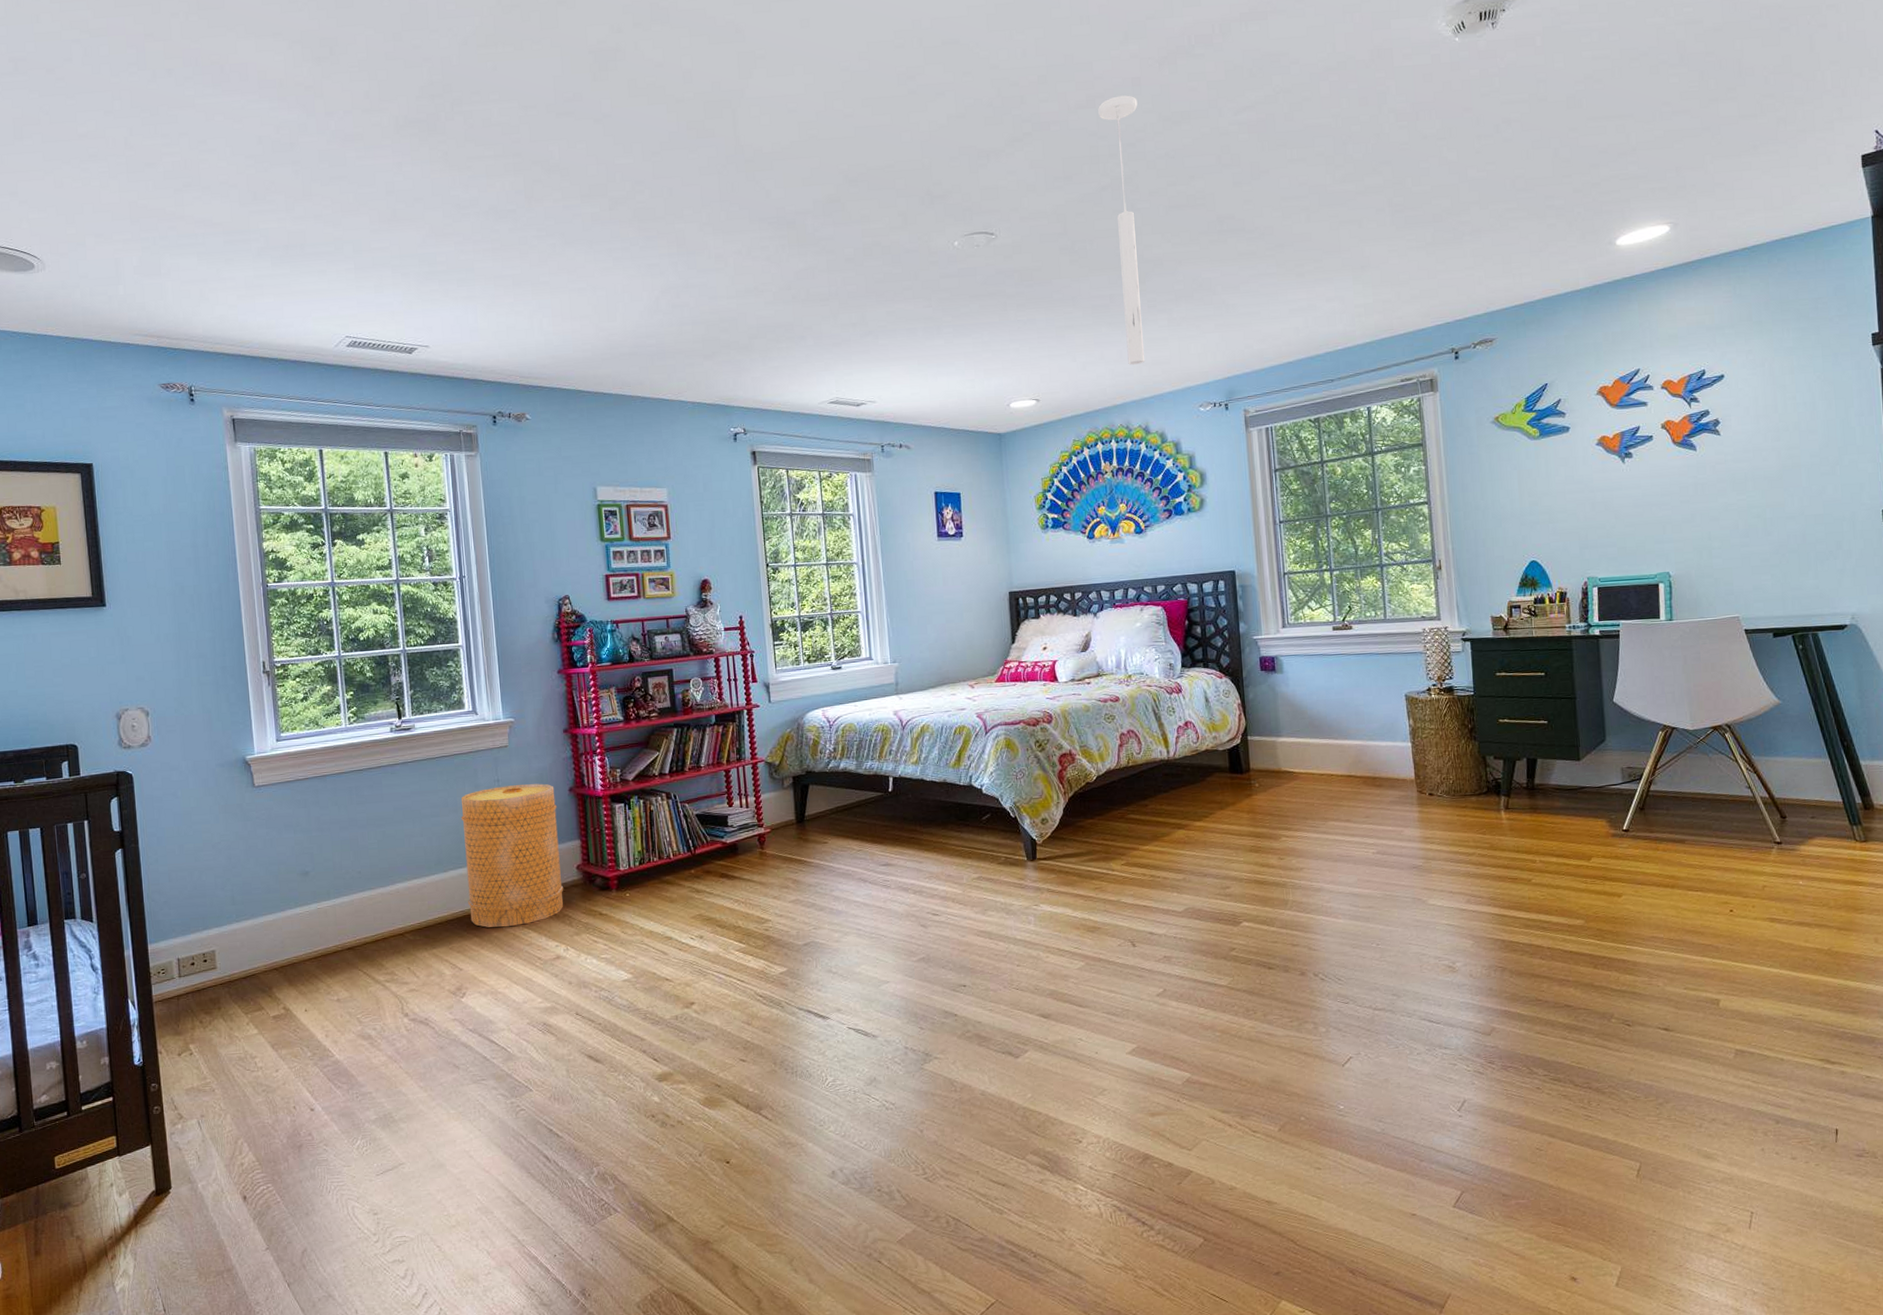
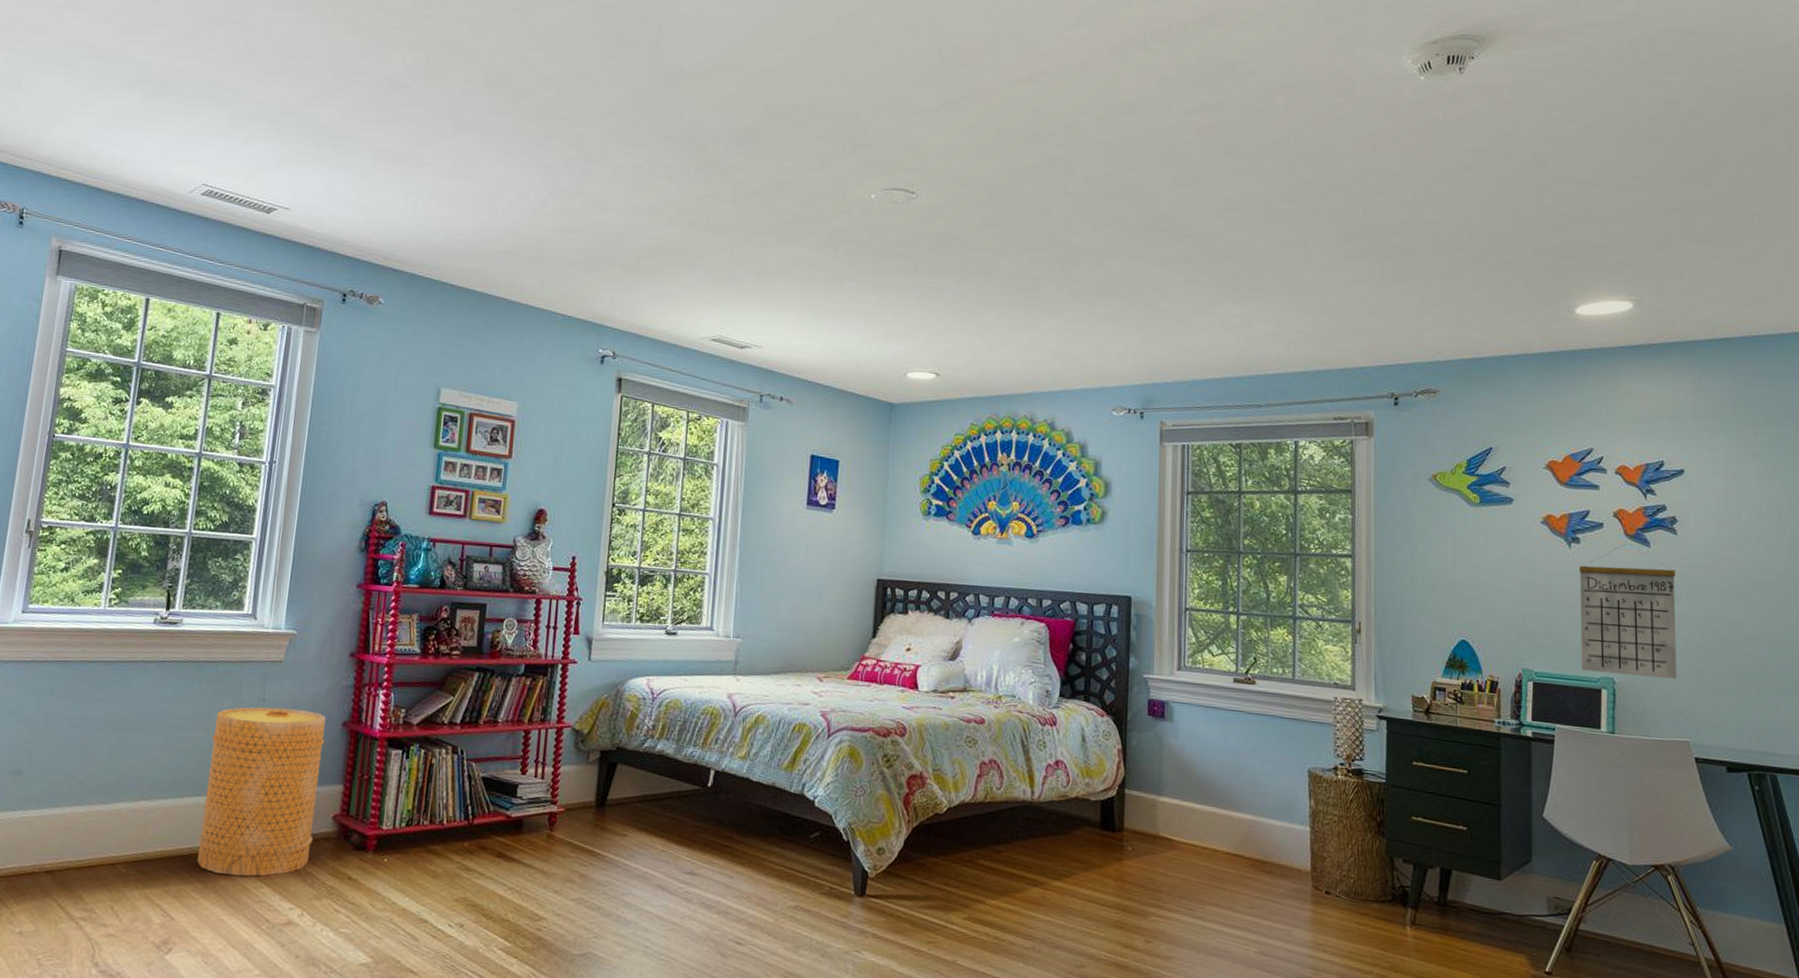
ceiling light: present [1098,95,1145,365] -> none [1040,76,1084,355]
calendar: none [1632,452,1726,570] -> present [1578,544,1677,679]

